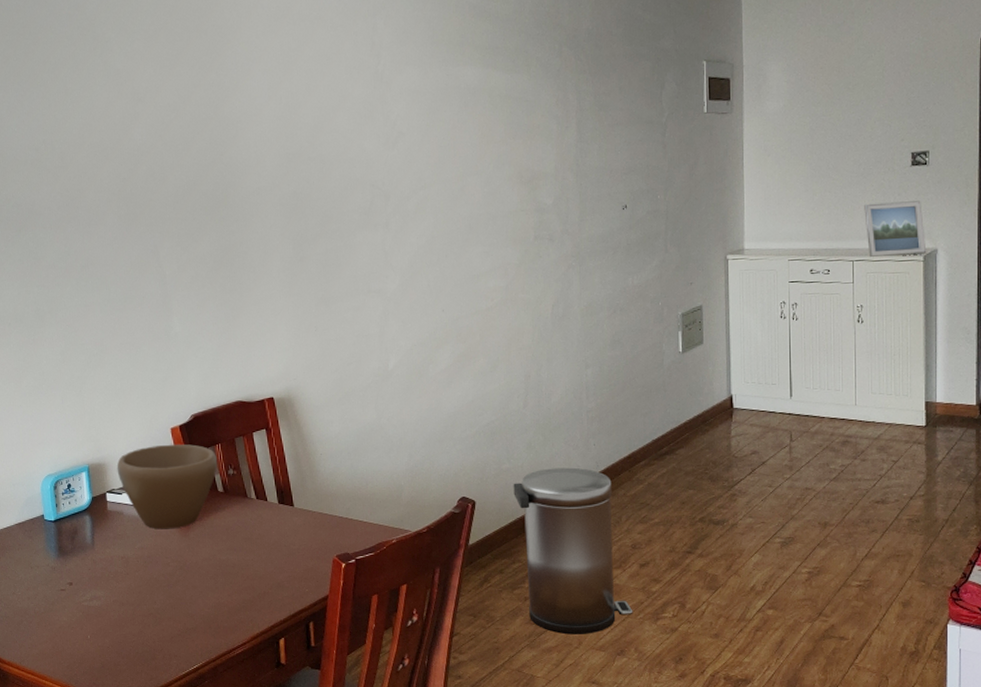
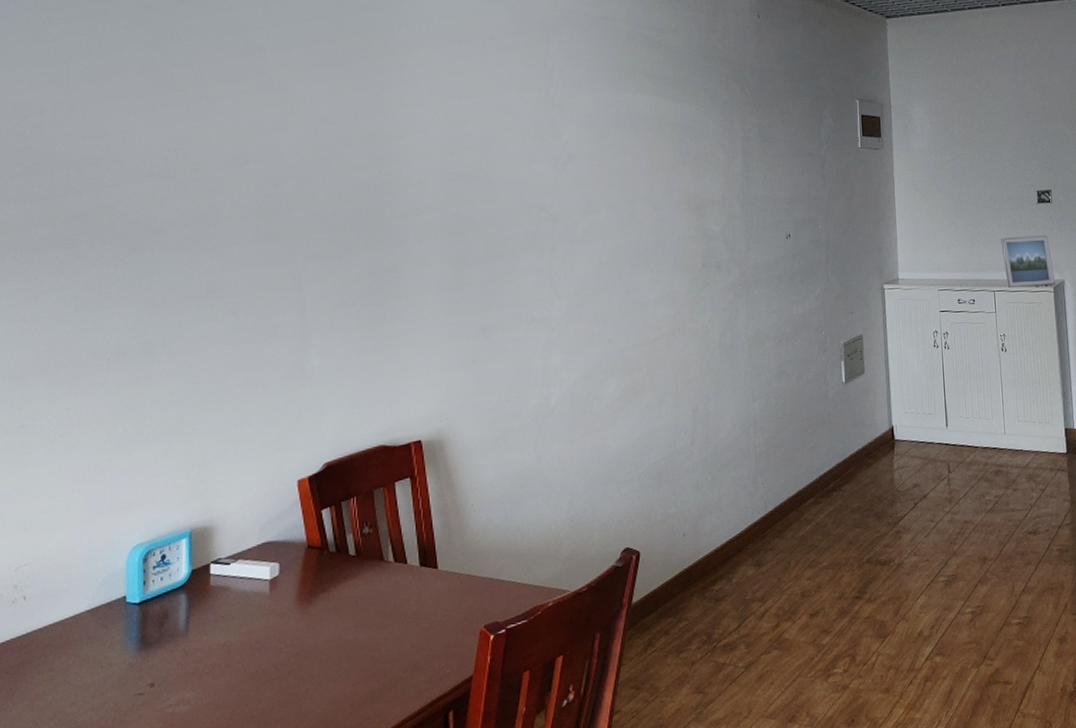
bowl: present [116,444,218,530] -> none [226,499,351,607]
pedal bin: present [513,467,633,635] -> none [680,509,804,702]

